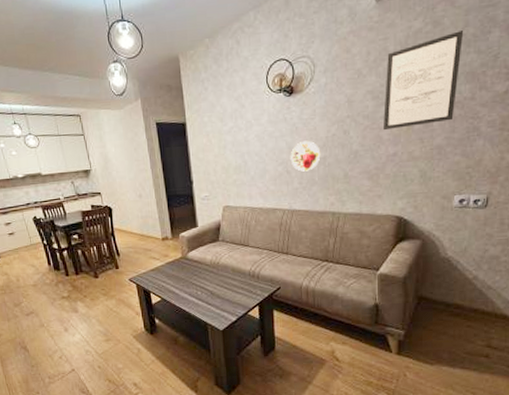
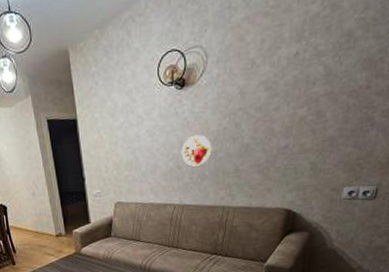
wall art: present [383,30,464,131] -> none [276,14,364,123]

